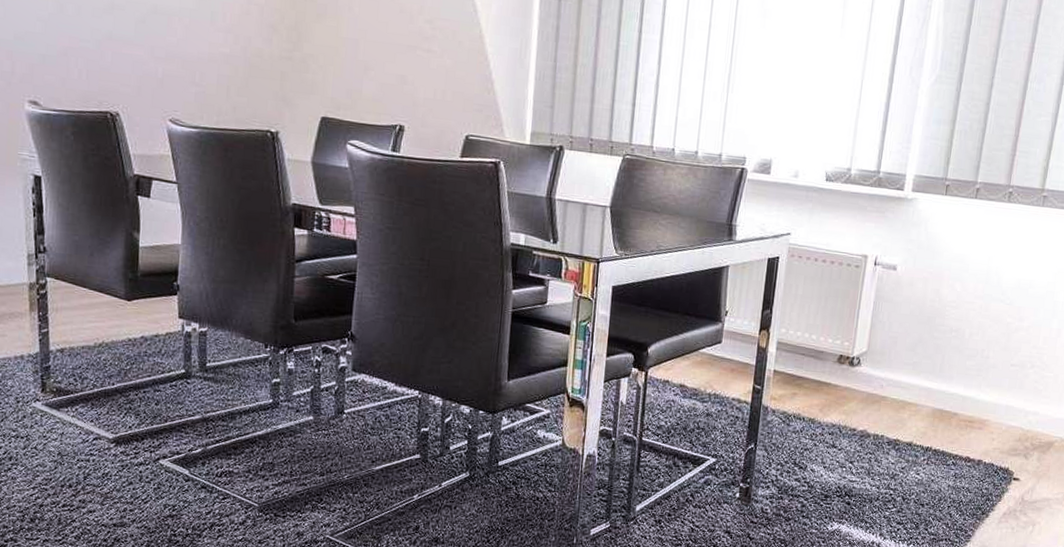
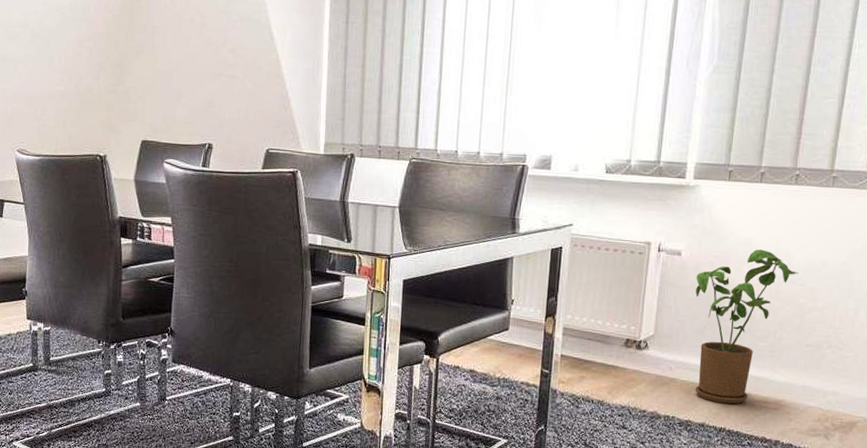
house plant: none [904,266,1007,424] -> present [695,249,799,404]

